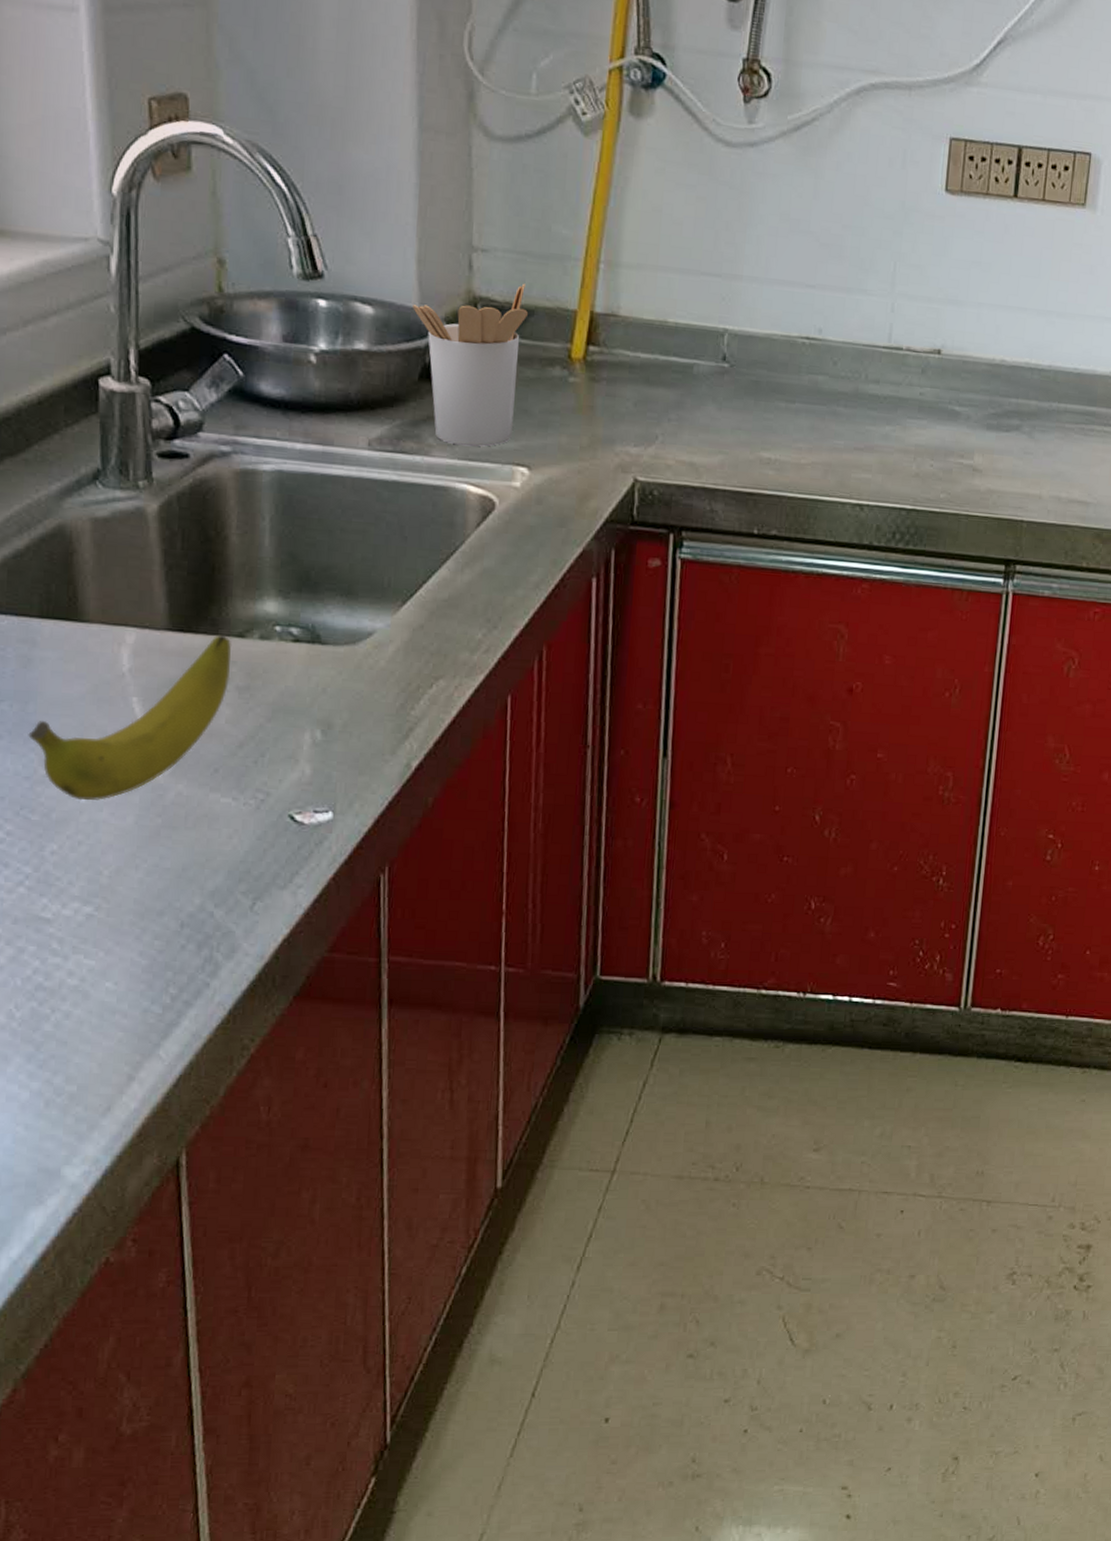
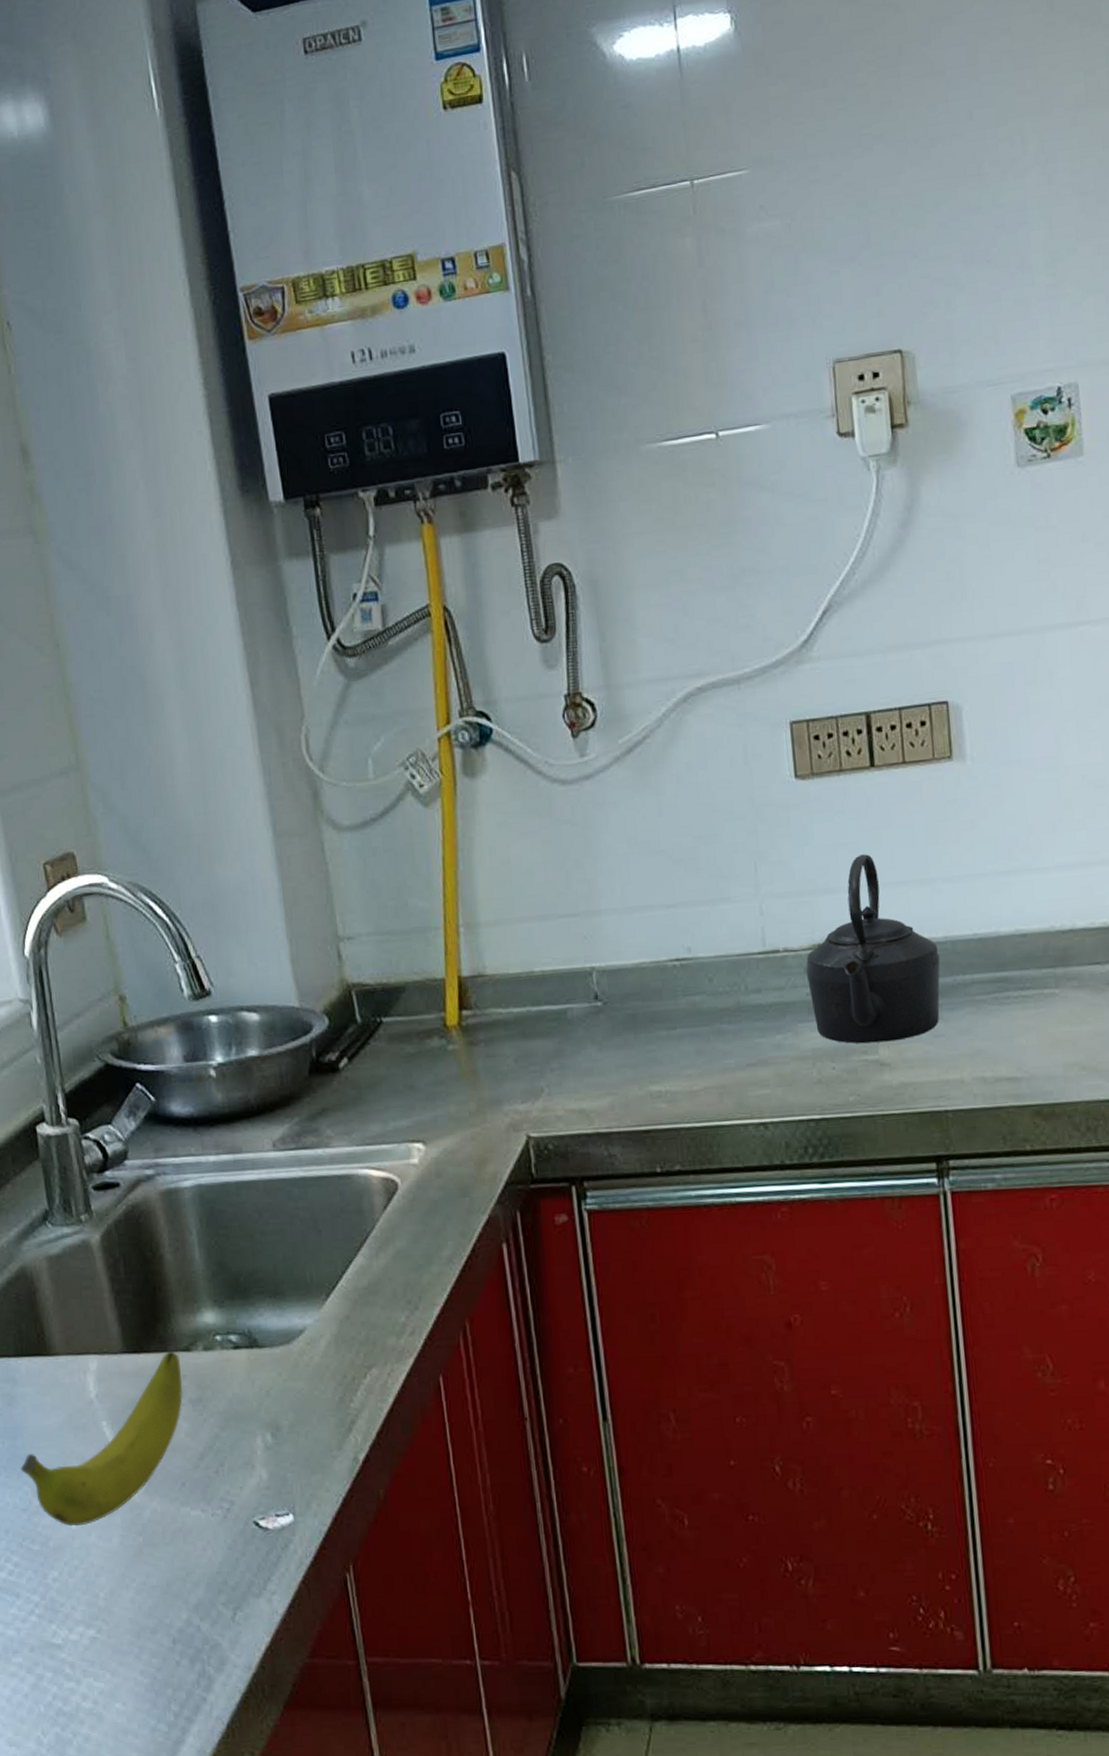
utensil holder: present [413,283,529,447] -> none [293,962,403,1132]
kettle: none [922,275,1042,451] -> present [805,854,940,1044]

